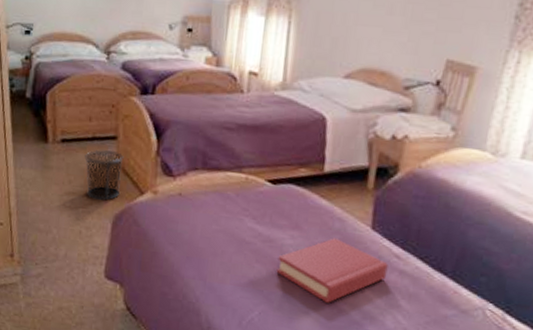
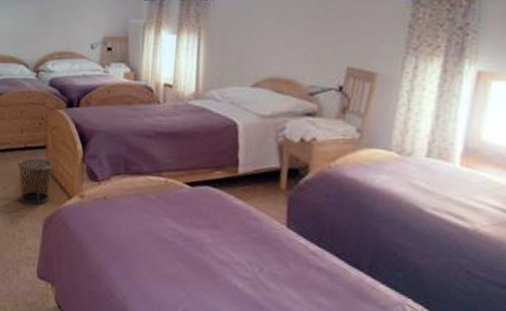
hardback book: present [276,238,388,303] -> none [198,236,305,300]

